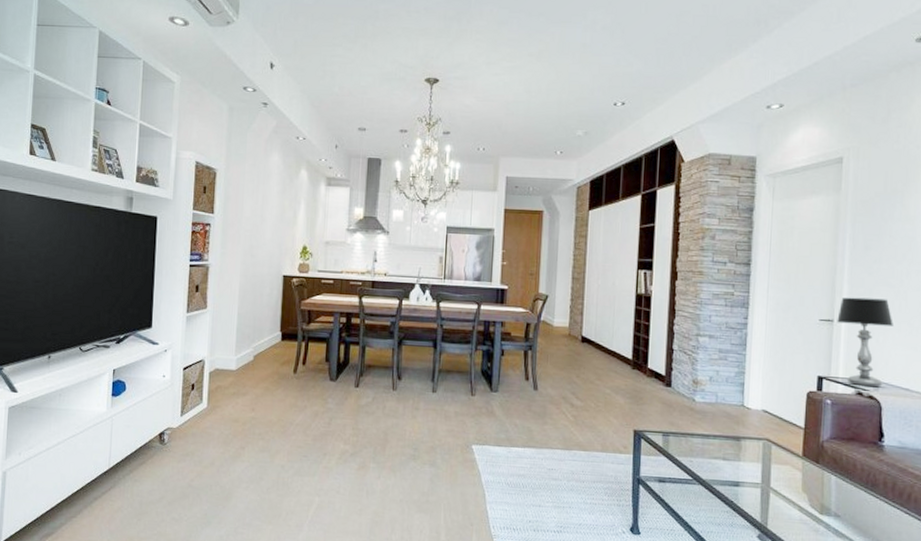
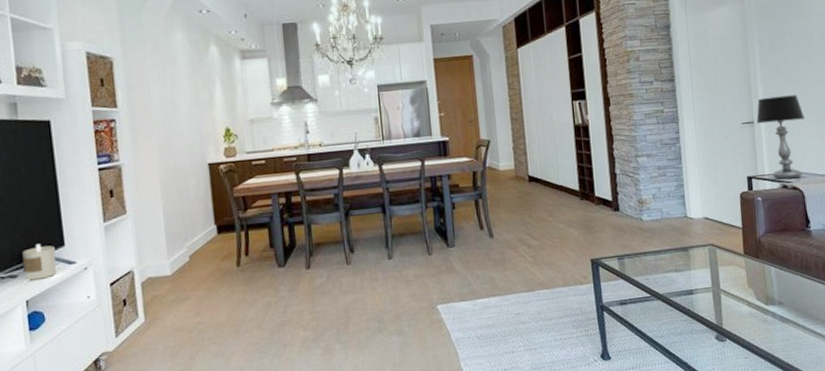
candle: none [115,322,143,354] -> present [22,244,57,281]

